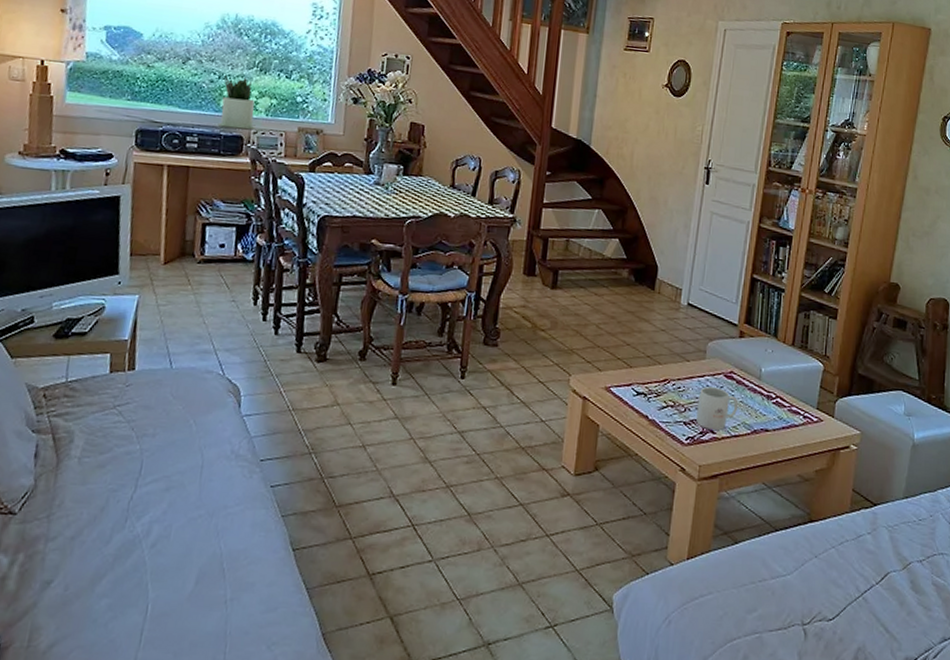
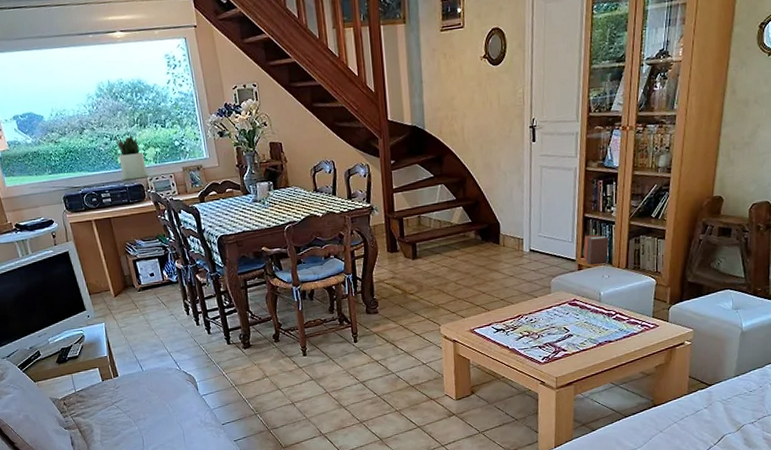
mug: present [696,386,739,431] -> none [548,314,584,349]
books: none [745,299,777,336] -> present [582,234,609,266]

